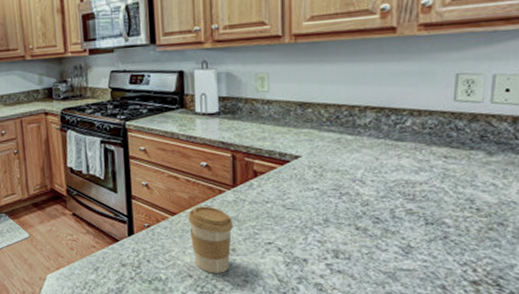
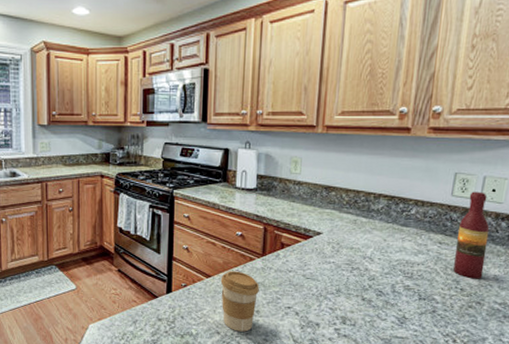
wine bottle: none [465,93,507,197] -> present [453,191,490,279]

